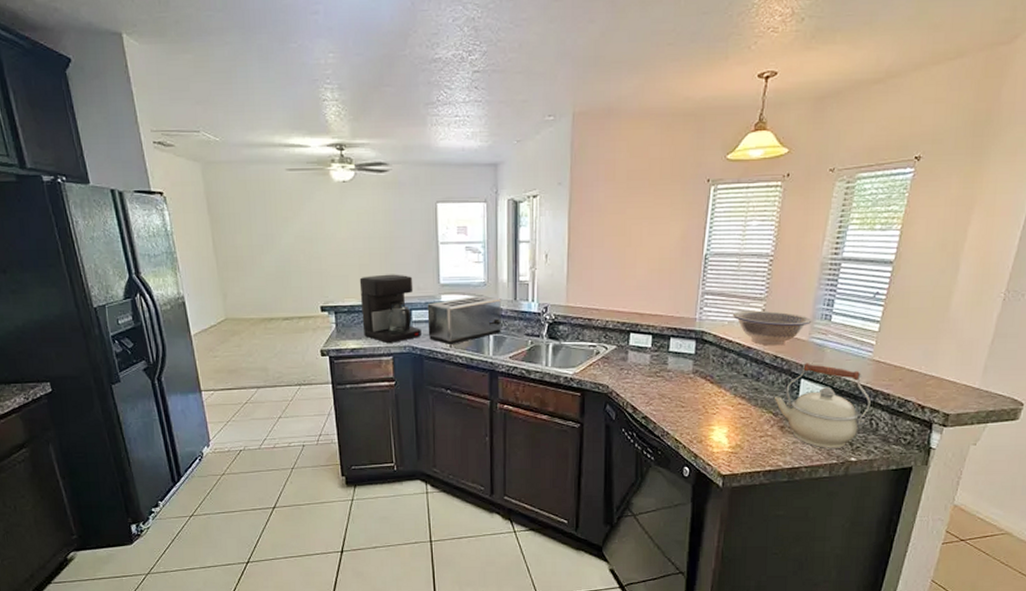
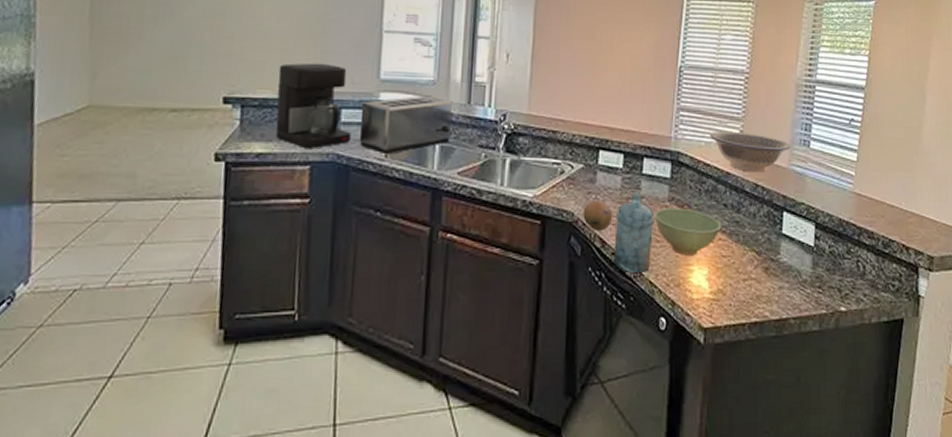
fruit: none [616,374,643,400] -> present [583,199,613,232]
canister: none [644,367,680,432] -> present [614,192,655,272]
bowl: none [680,378,742,417] -> present [655,207,722,255]
kettle: present [775,363,871,448] -> none [757,193,856,295]

